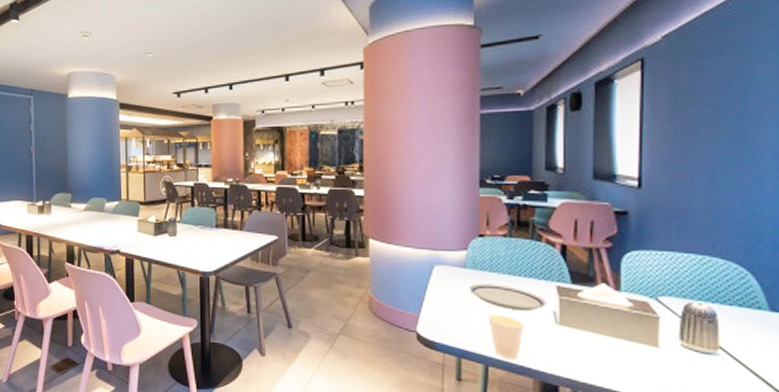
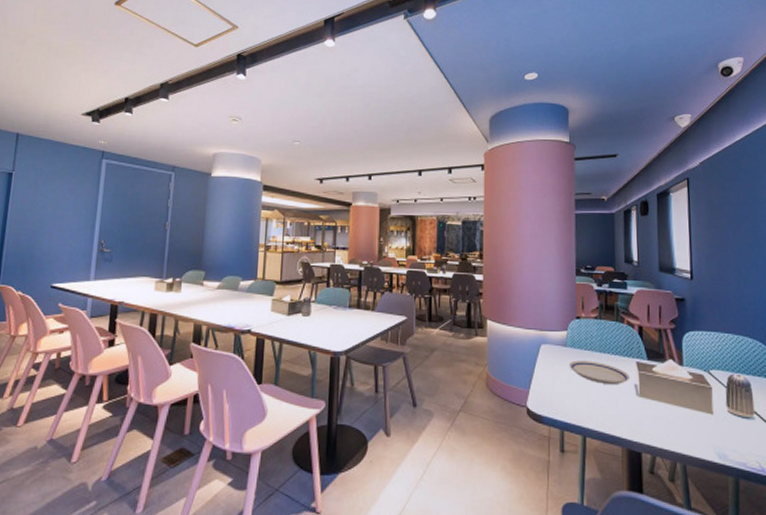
cup: present [488,314,525,361] -> none [584,388,614,431]

